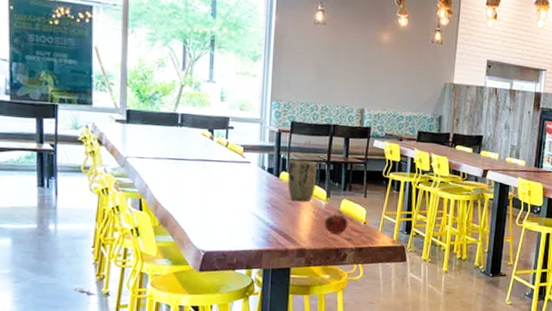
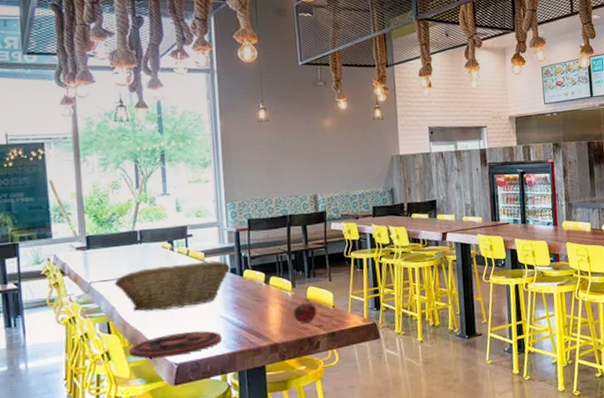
fruit basket: none [150,152,267,198] -> present [114,260,230,311]
plate: none [157,221,252,244] -> present [128,330,222,359]
plant pot: present [288,159,318,202] -> none [250,254,281,297]

